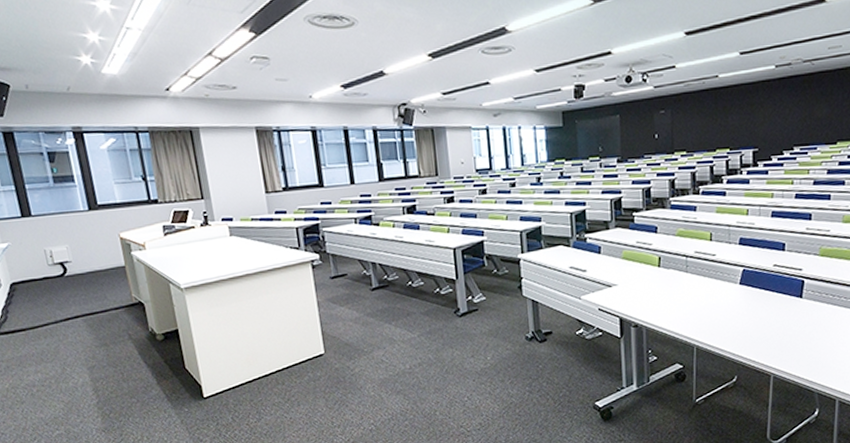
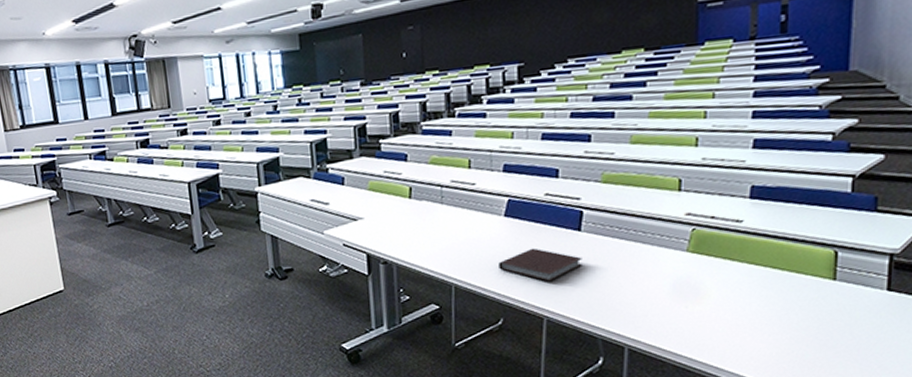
notebook: none [734,312,803,343] -> present [499,248,582,282]

